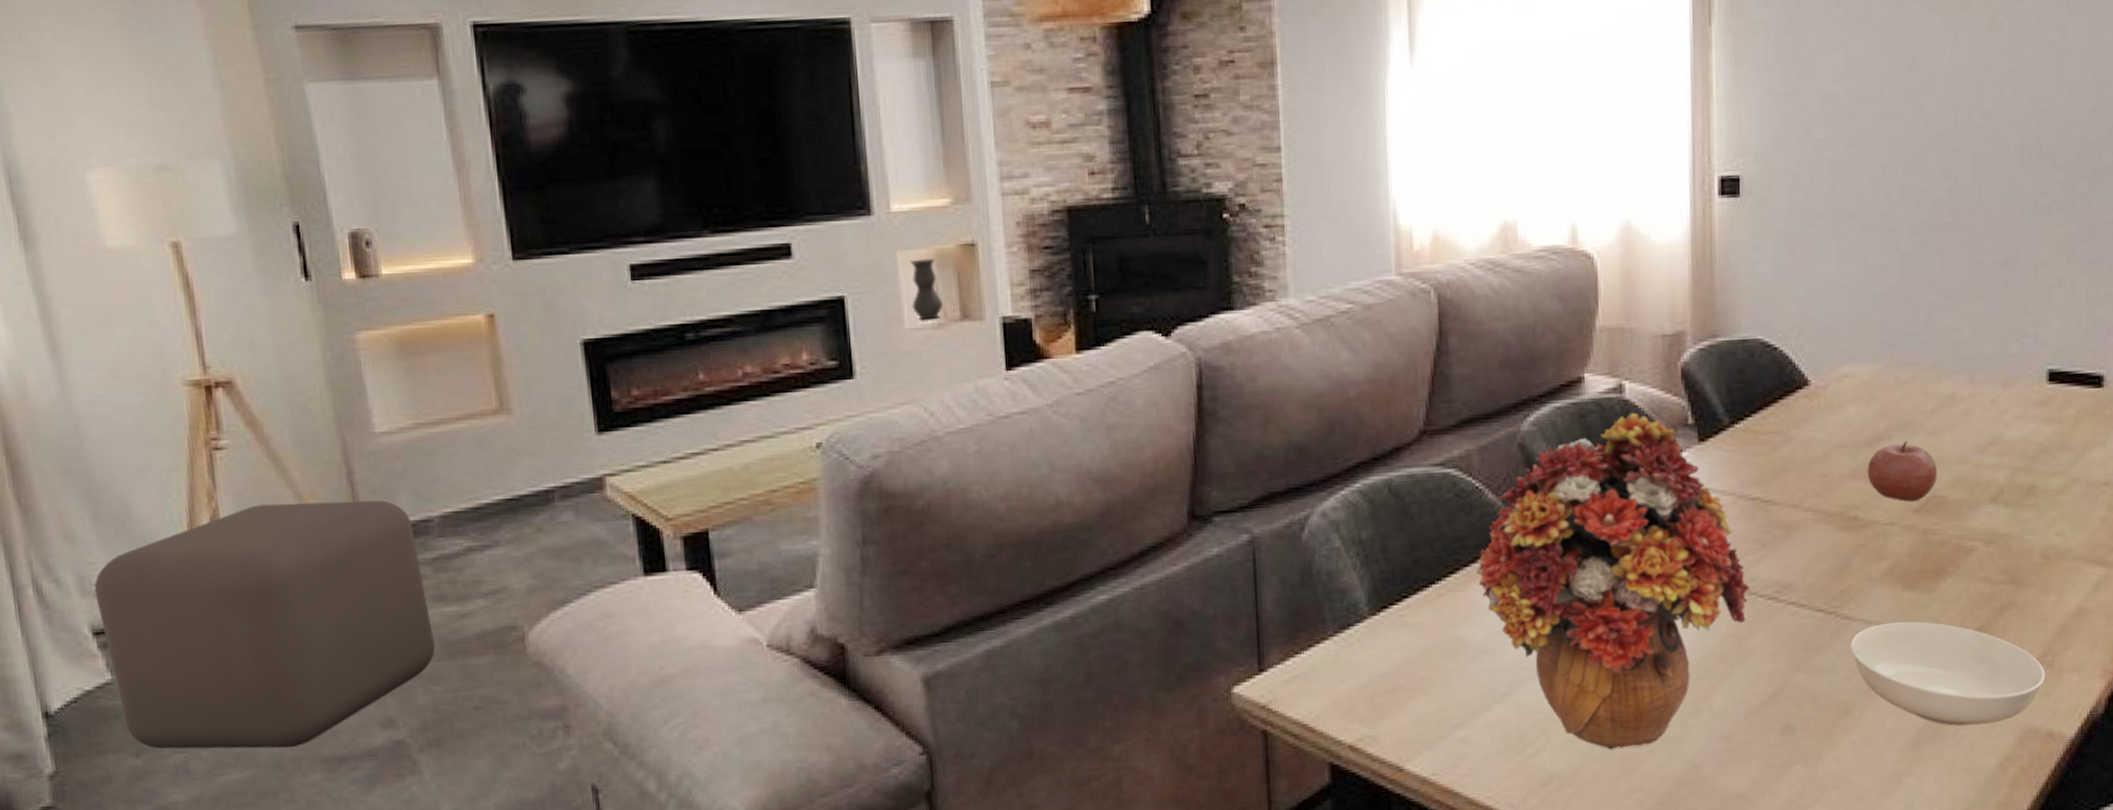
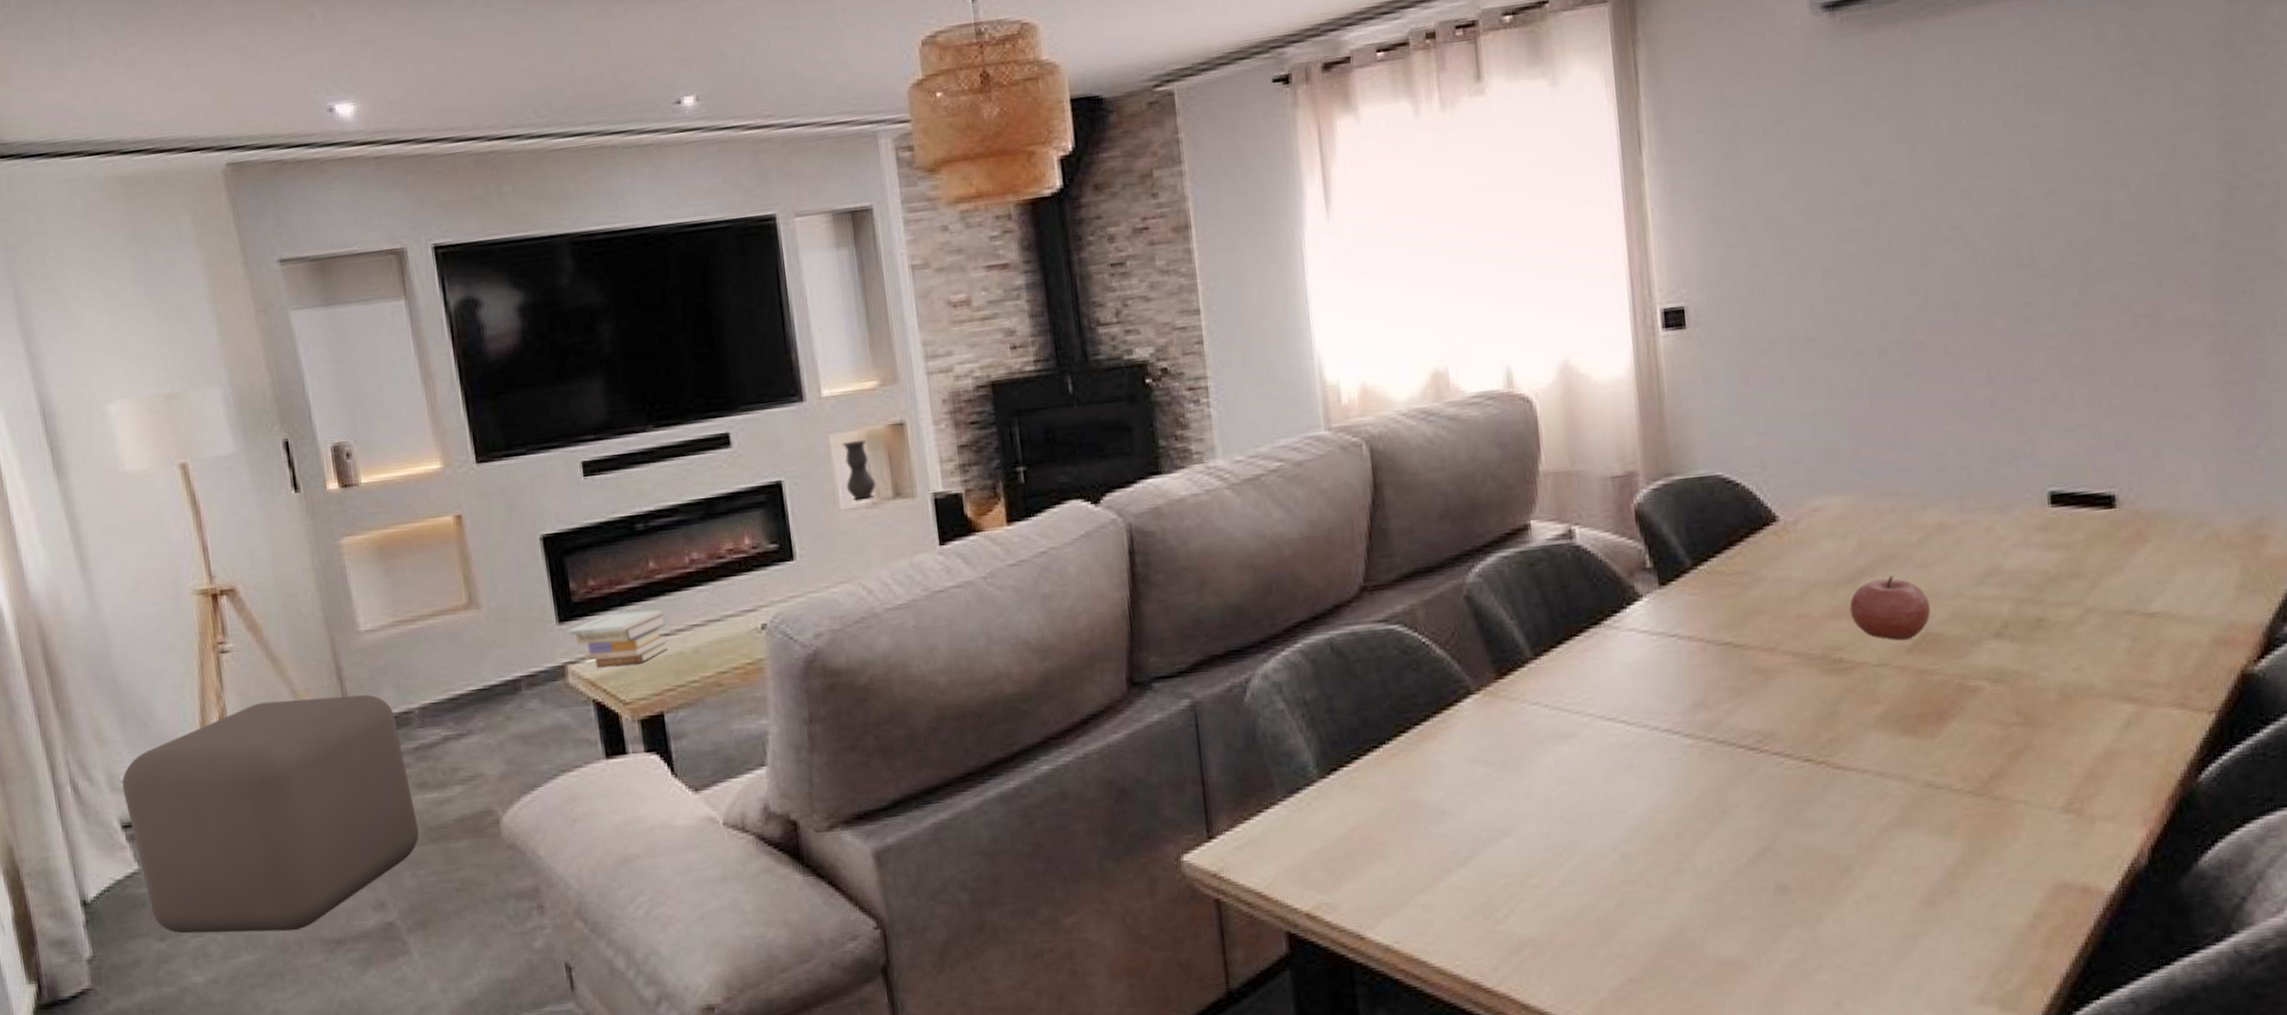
books: none [606,423,715,481] -> present [566,609,668,668]
flower arrangement: present [1477,412,1751,750] -> none [1429,558,1728,914]
bowl: present [1851,621,2046,726] -> none [1845,769,2075,882]

